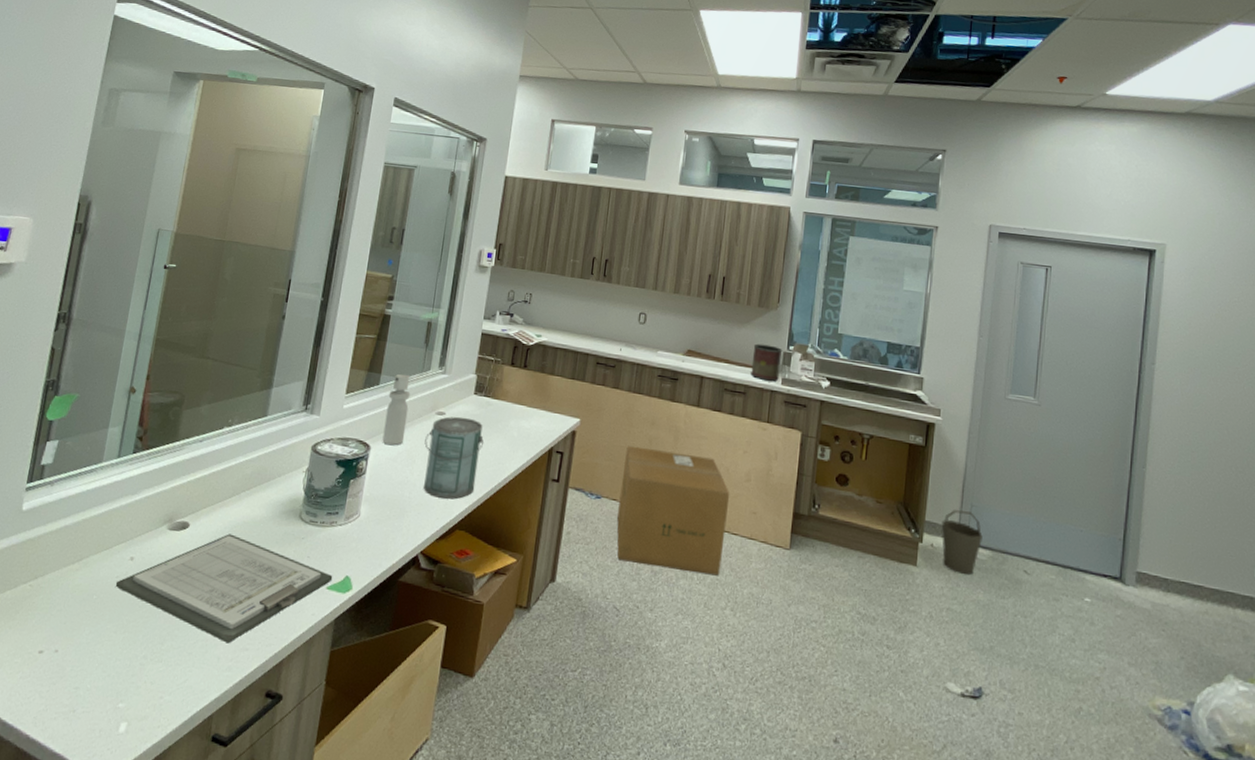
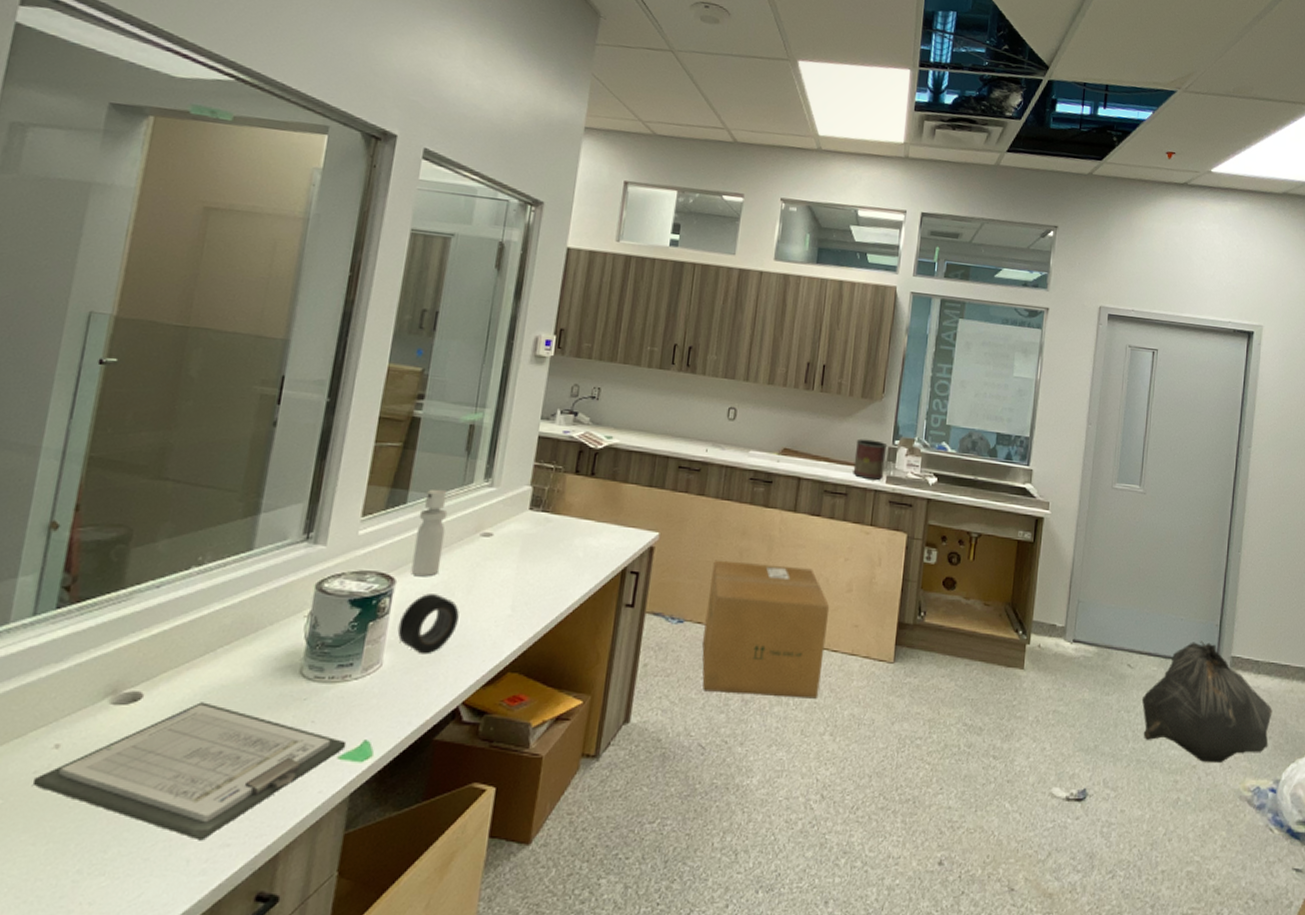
adhesive tape: none [371,459,419,509] -> present [397,594,459,654]
paint can: present [424,416,484,499] -> none [466,537,543,637]
bucket: present [941,509,983,575] -> none [1048,606,1089,673]
trash bag: none [1039,553,1185,678] -> present [1141,641,1273,762]

